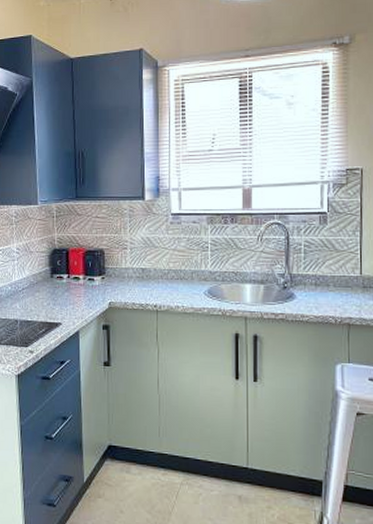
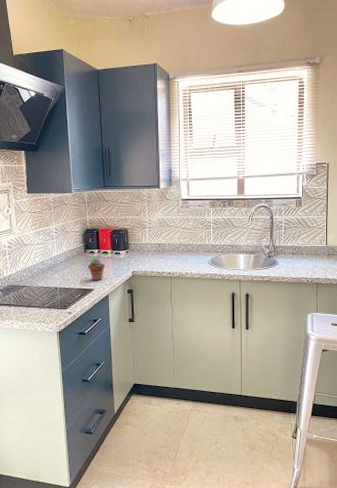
potted succulent: none [54,284,75,314] -> present [87,258,105,281]

